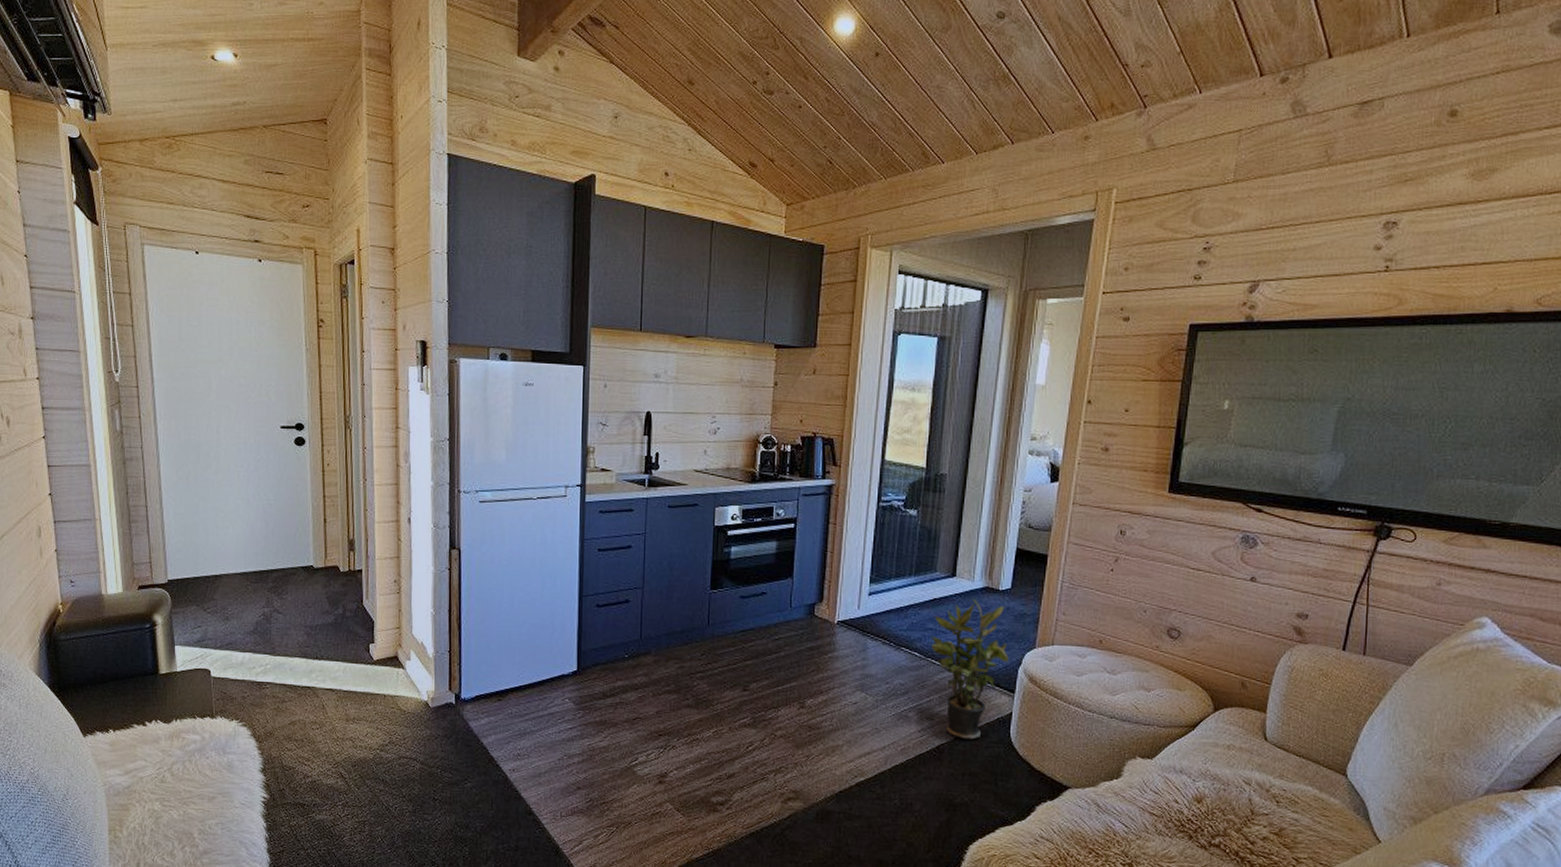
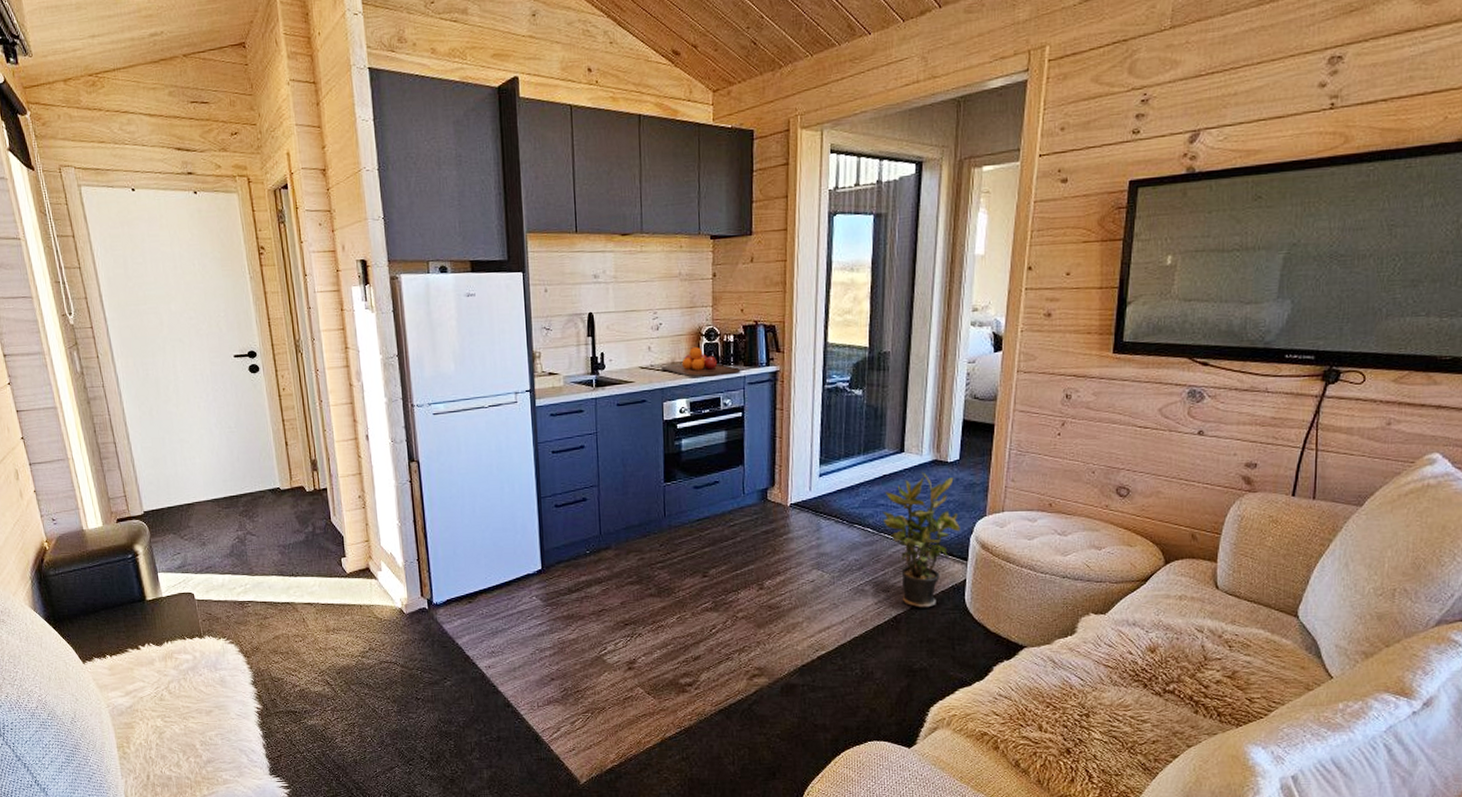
chopping board: none [716,454,796,486] -> present [661,347,741,379]

